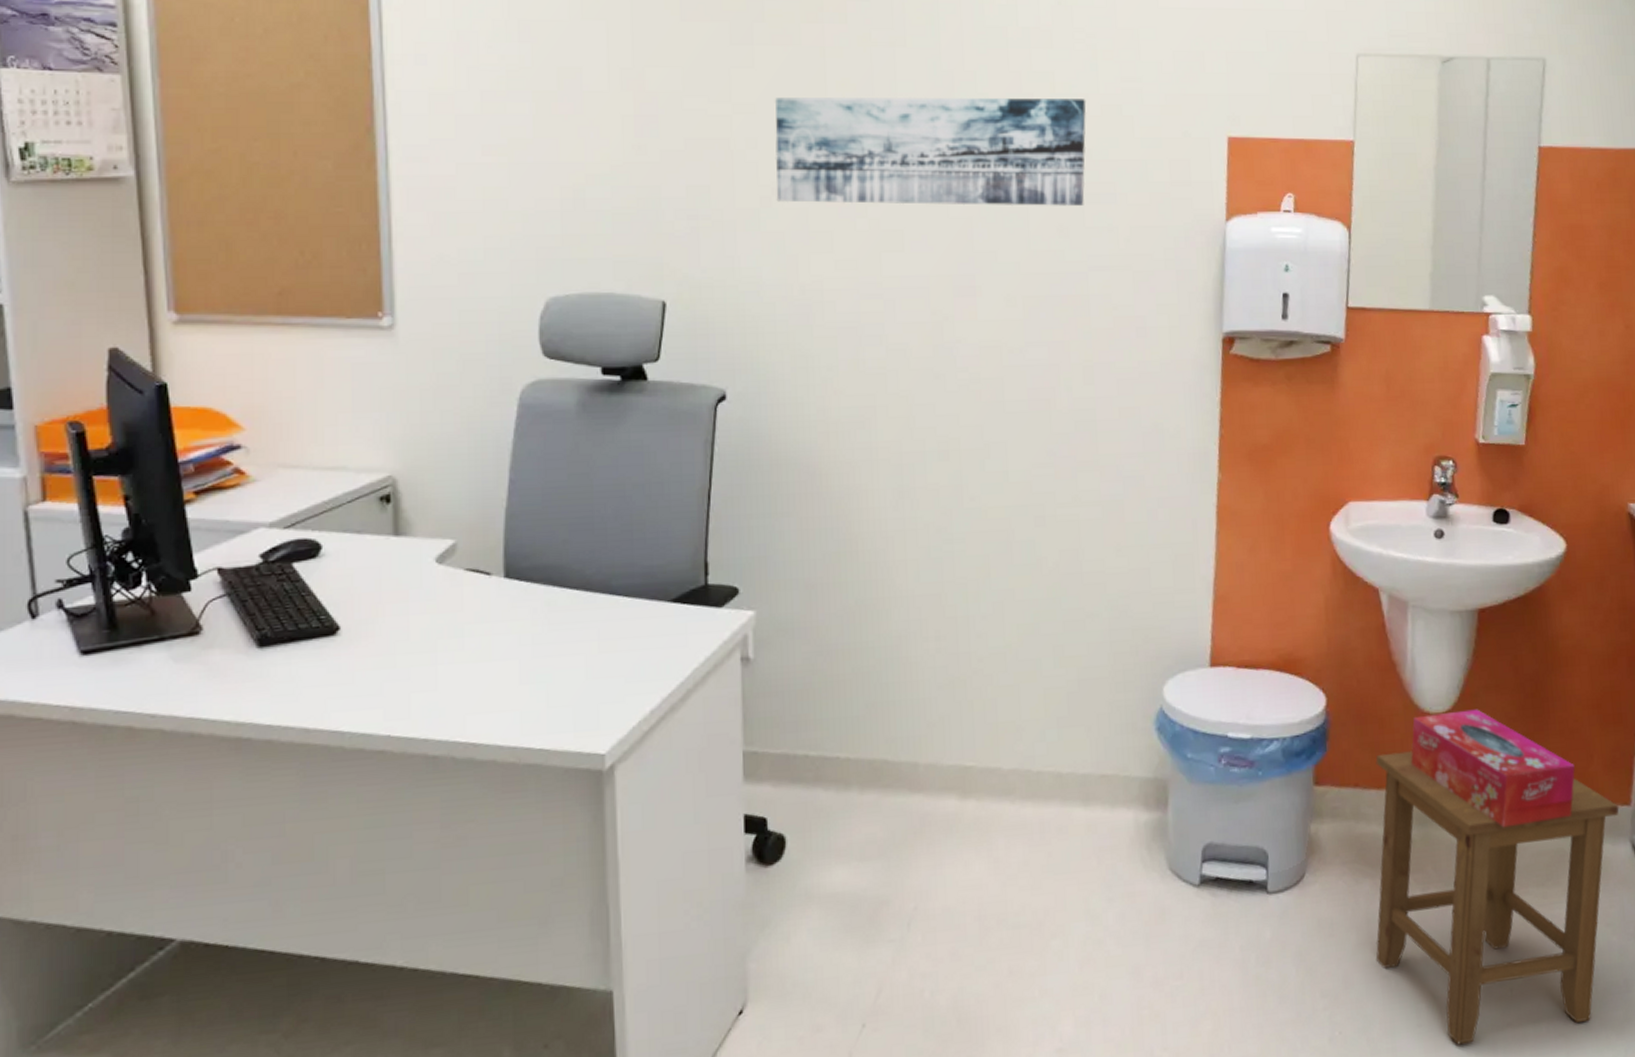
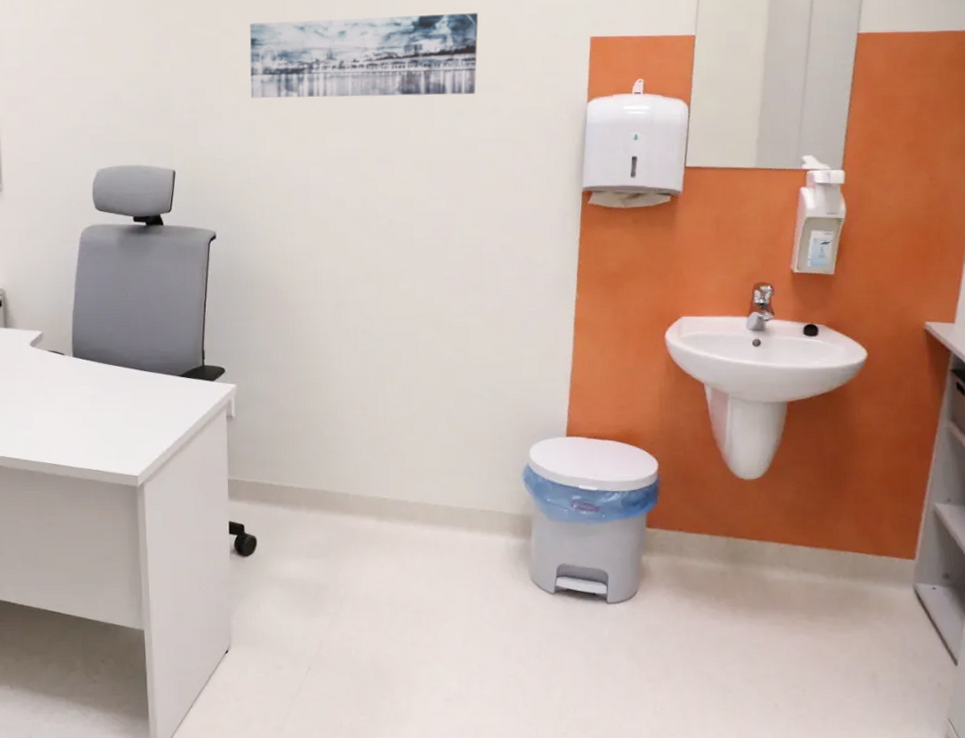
stool: present [1375,751,1619,1045] -> none [692,507,905,727]
tissue box: present [1411,709,1576,828] -> none [726,478,867,569]

